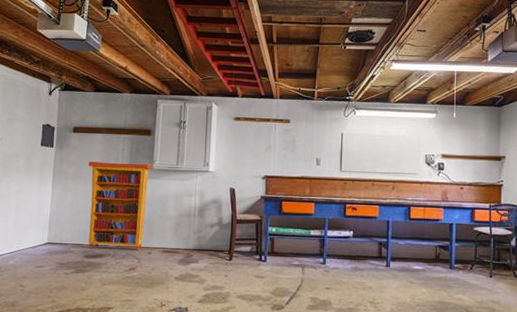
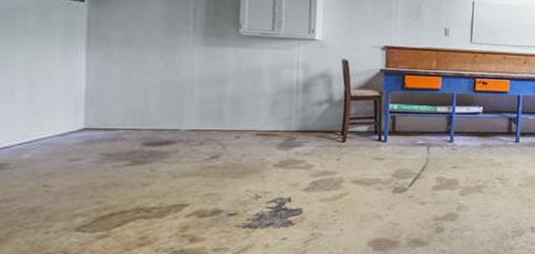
bookcase: present [88,161,153,250] -> none [143,22,238,135]

